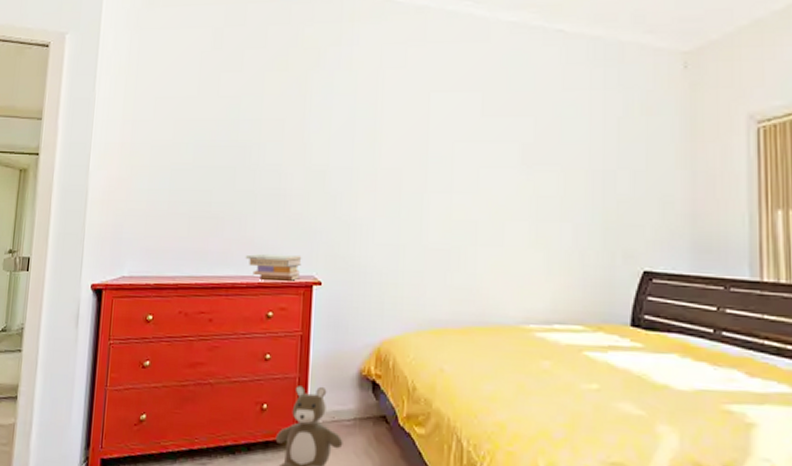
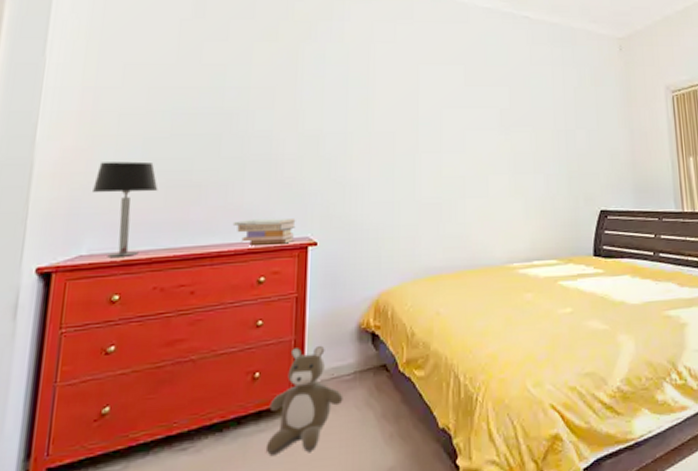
table lamp: none [132,191,183,281] -> present [93,161,158,257]

